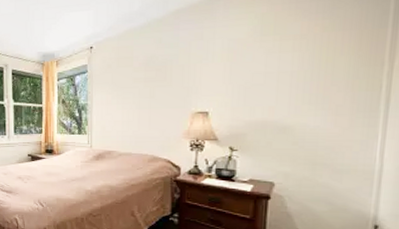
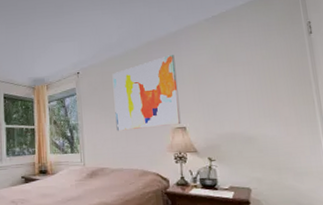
wall art: none [128,26,207,114] -> present [112,55,181,131]

